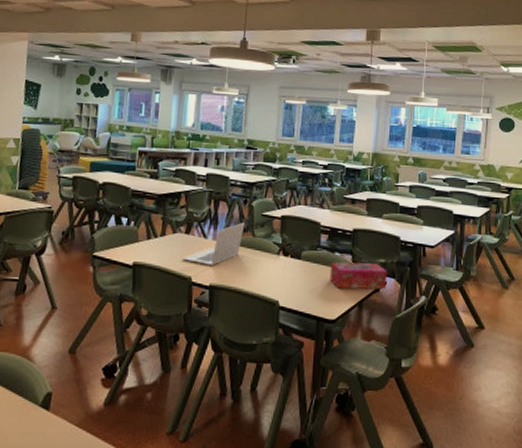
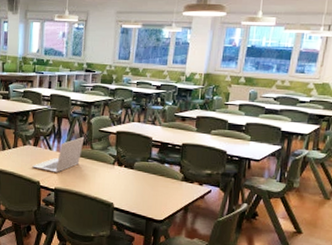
tissue box: present [329,261,387,290] -> none [159,171,212,197]

